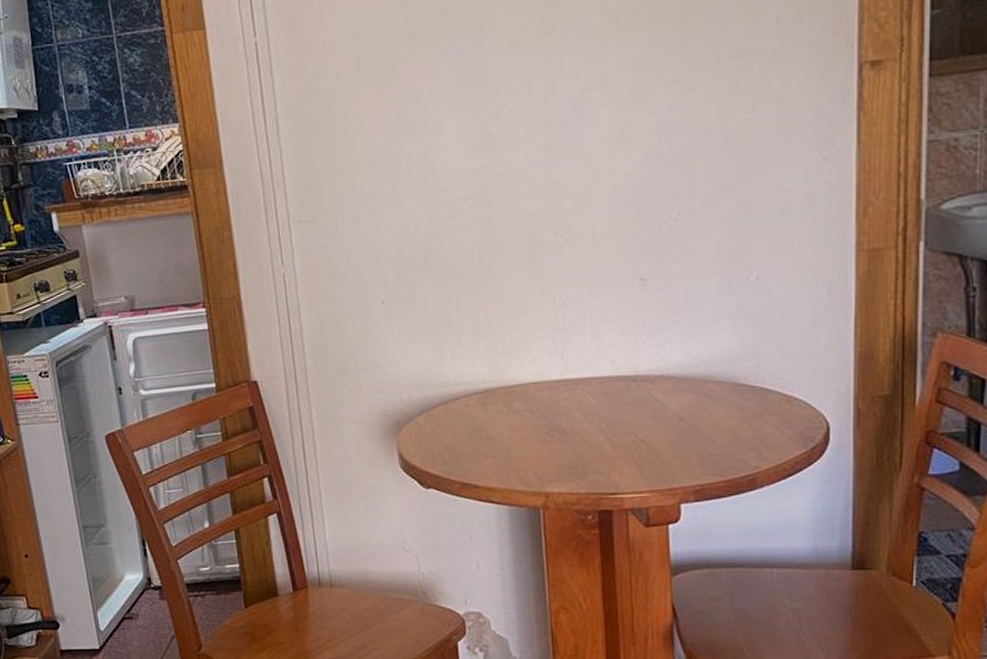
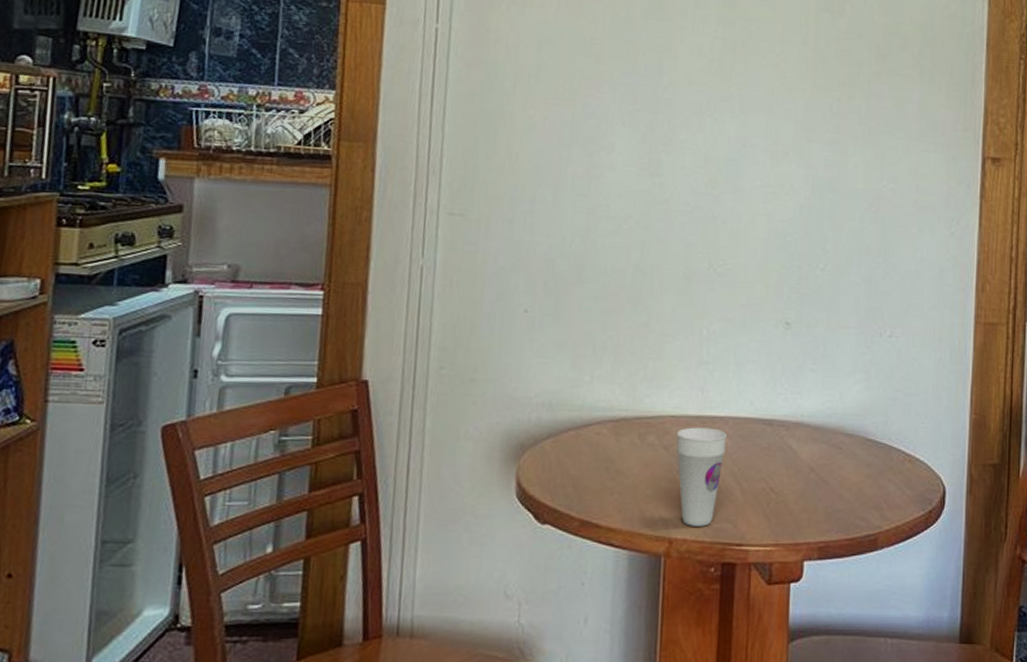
cup: none [541,389,591,480] -> present [676,427,727,527]

